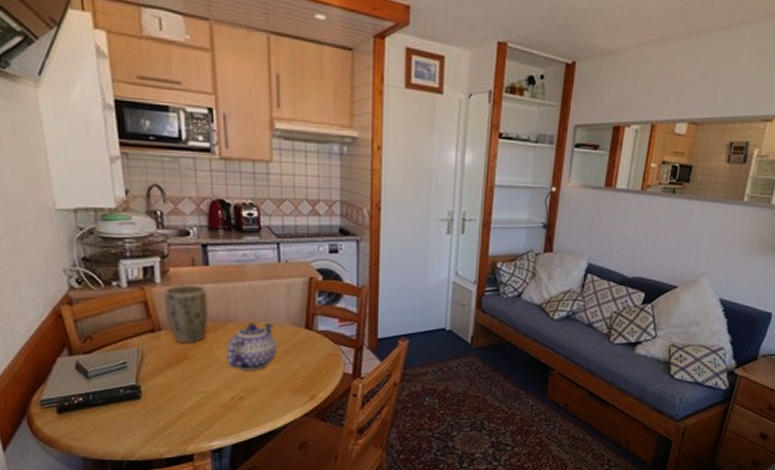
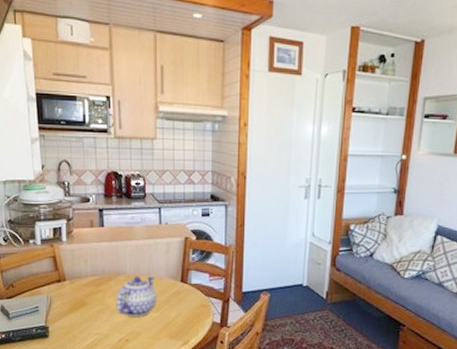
plant pot: present [162,284,209,343] -> none [67,242,103,292]

